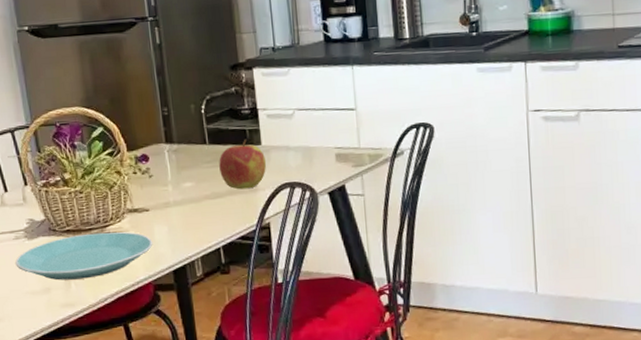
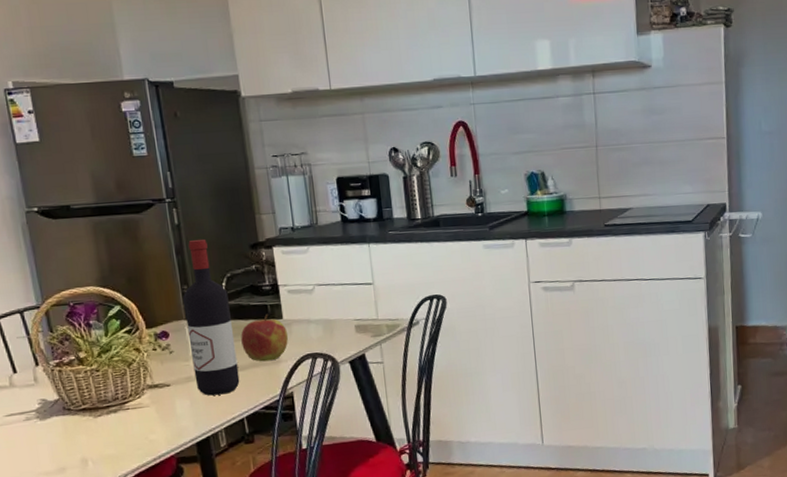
plate: present [15,231,153,281] -> none [26,407,175,460]
wine bottle: none [162,59,217,223] -> present [182,239,240,396]

